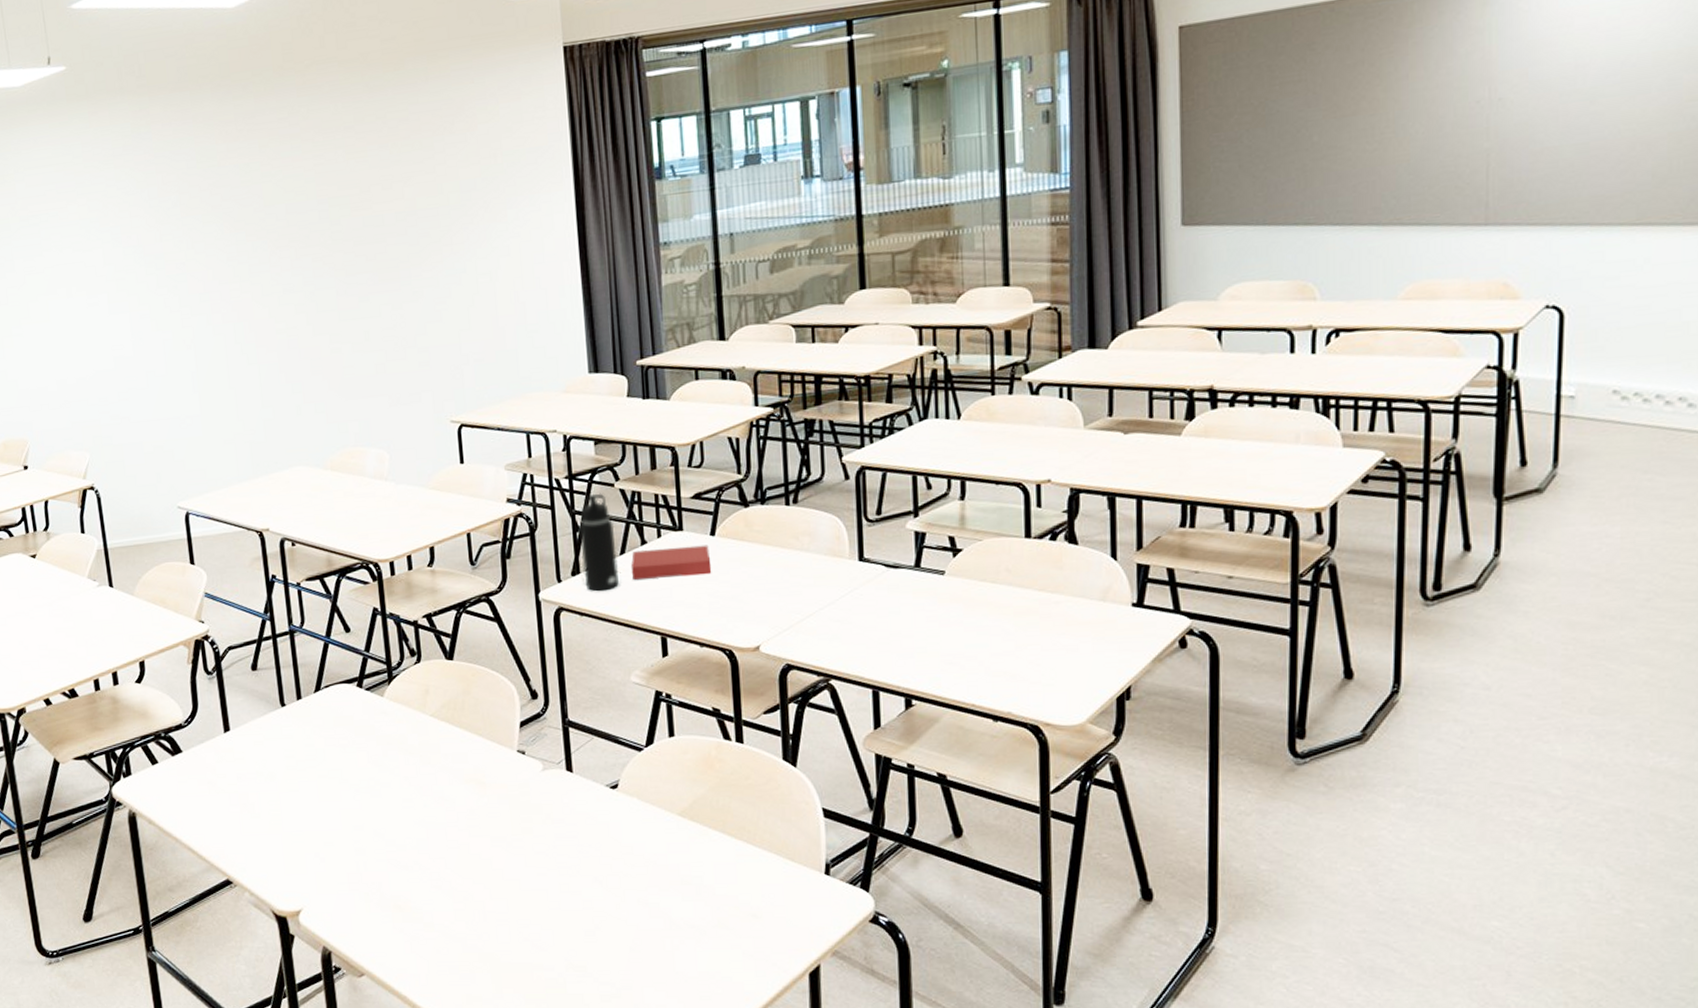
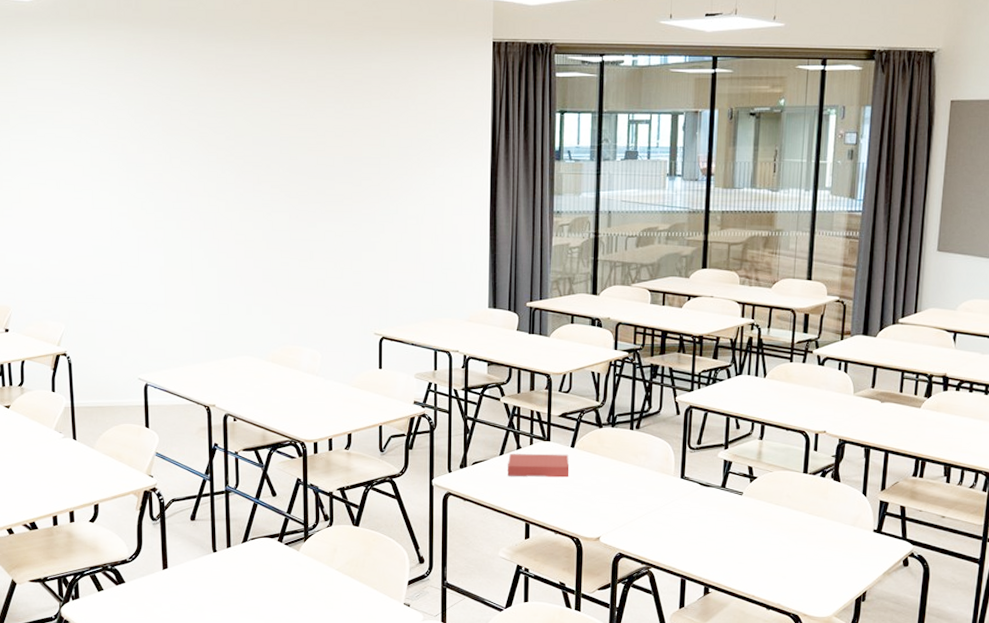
water bottle: present [579,493,619,591] -> none [469,404,497,482]

